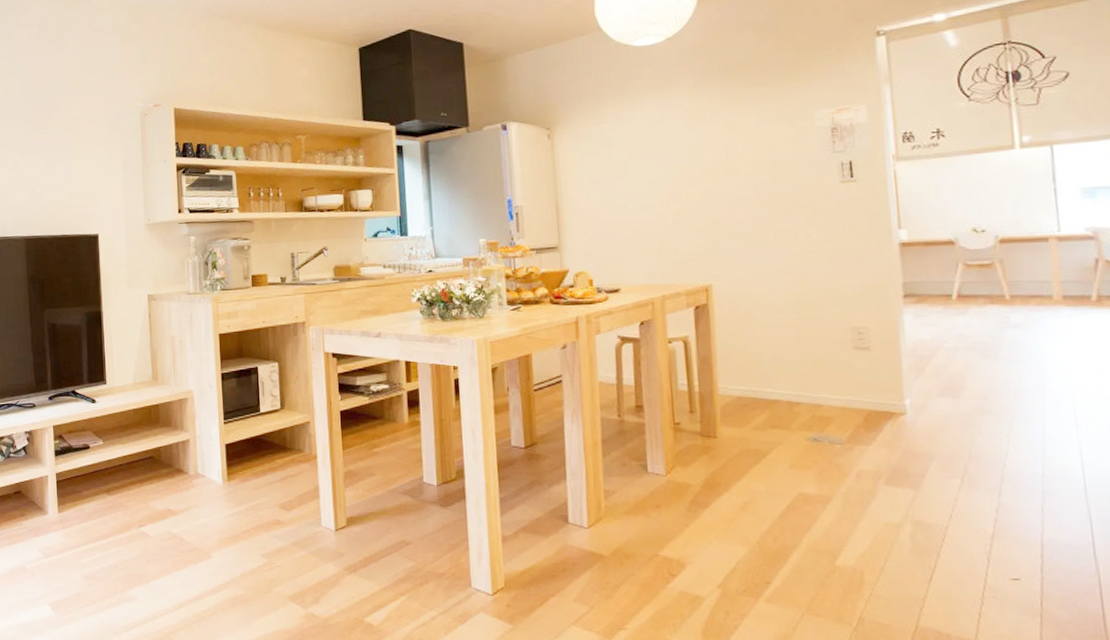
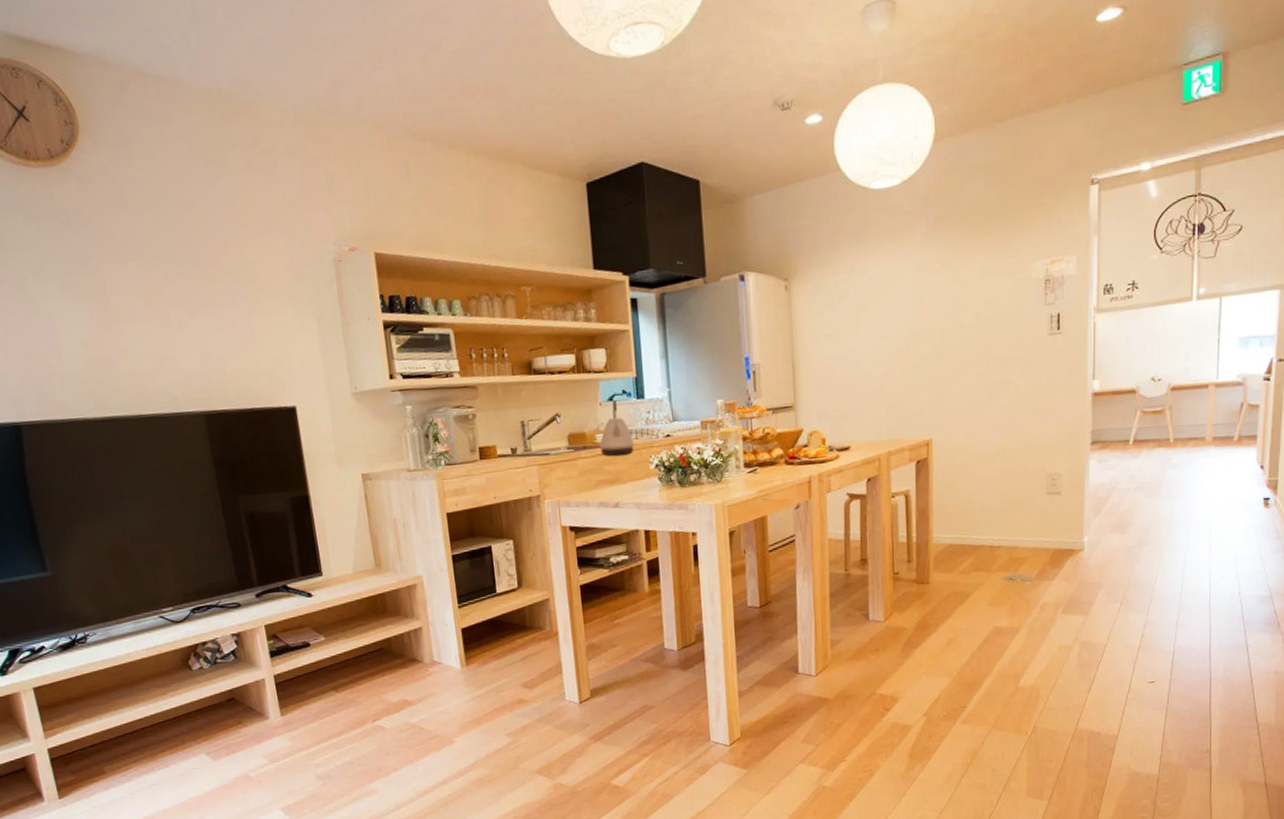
kettle: none [363,237,398,289] -> present [599,400,635,457]

